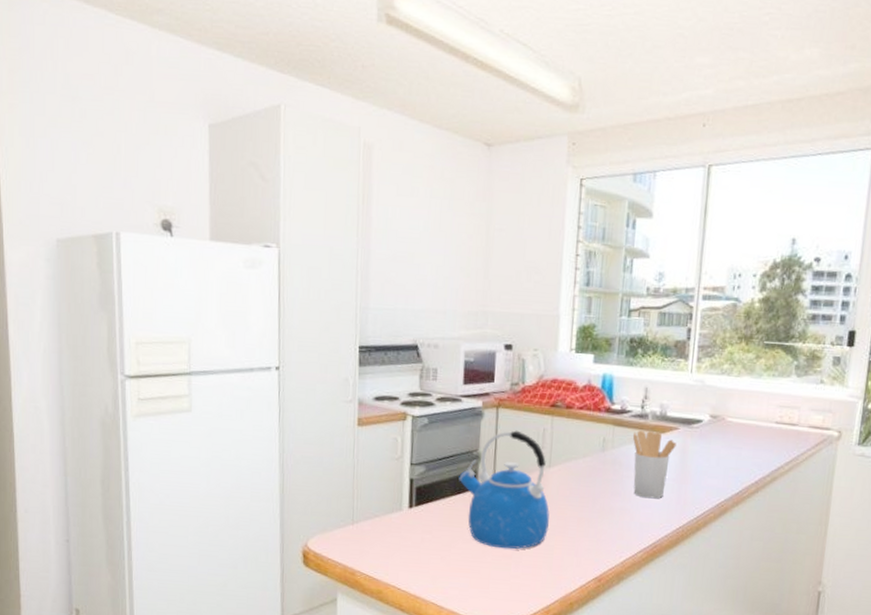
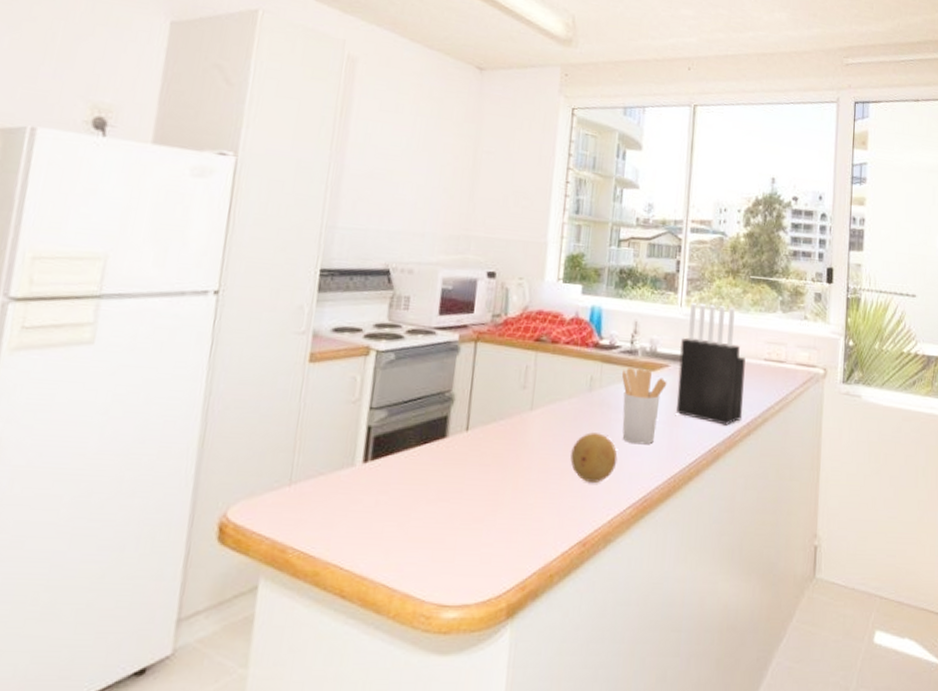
kettle: present [459,430,550,550] -> none [426,367,530,511]
fruit: none [586,487,629,530] -> present [570,432,618,482]
knife block: none [685,368,756,483] -> present [676,302,746,426]

